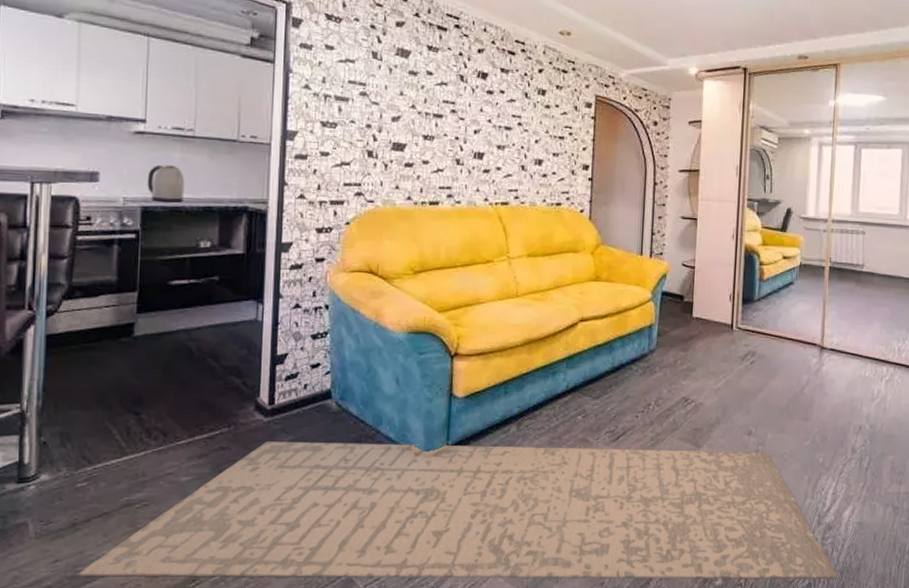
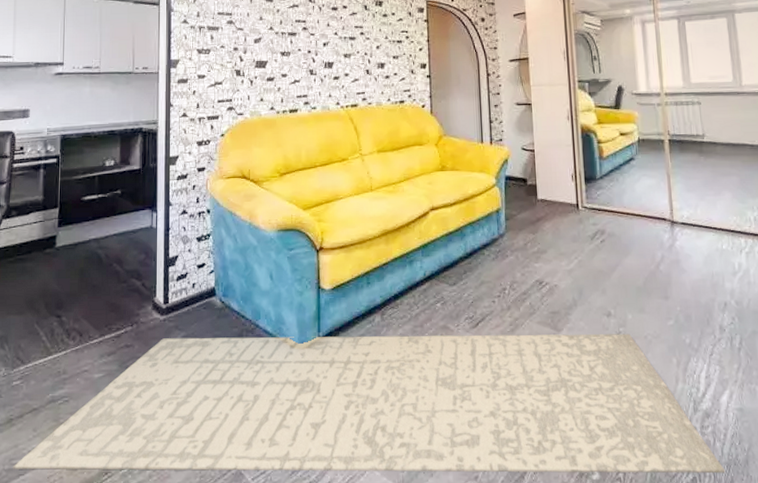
kettle: present [147,164,185,203] -> none [65,98,93,130]

